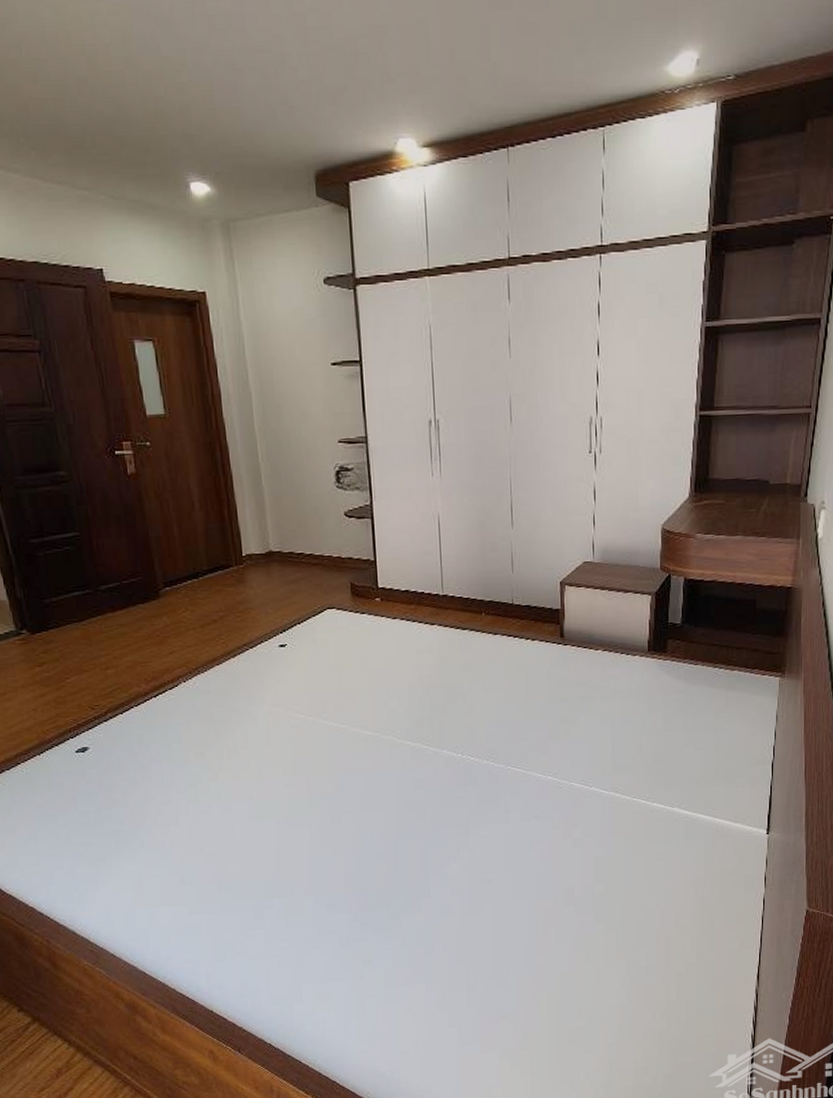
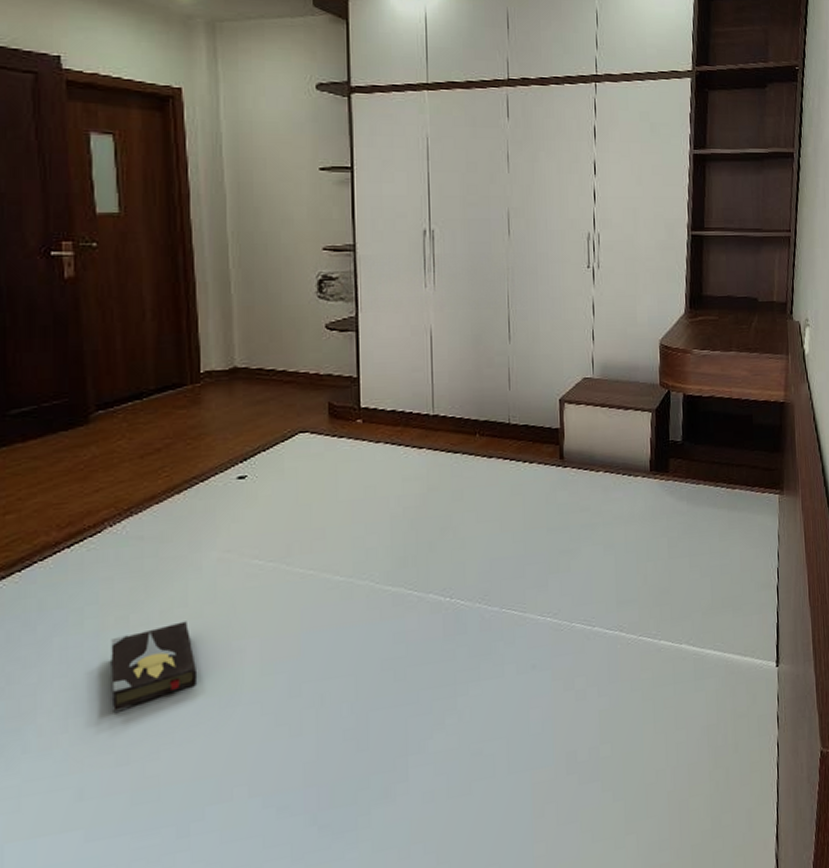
hardback book: none [193,759,261,824] -> present [111,621,198,713]

